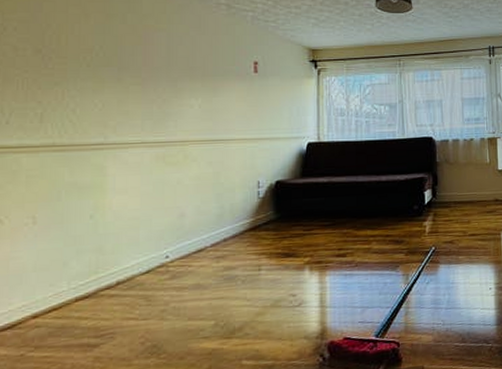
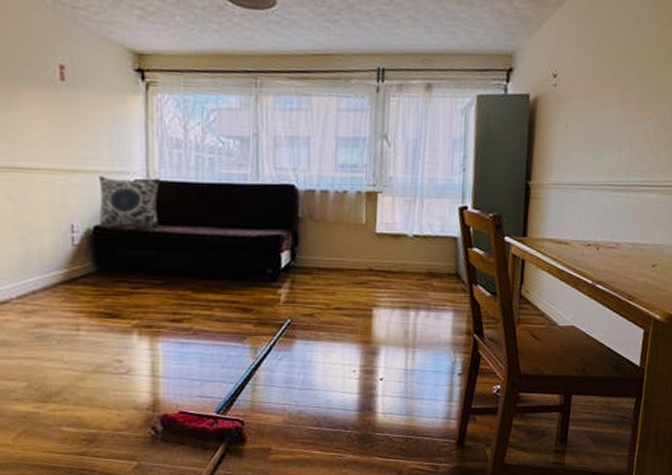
cushion: none [280,140,328,182] -> present [98,176,160,229]

